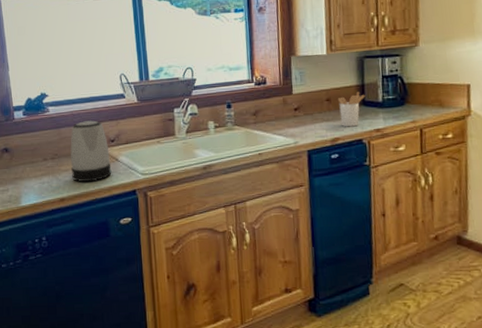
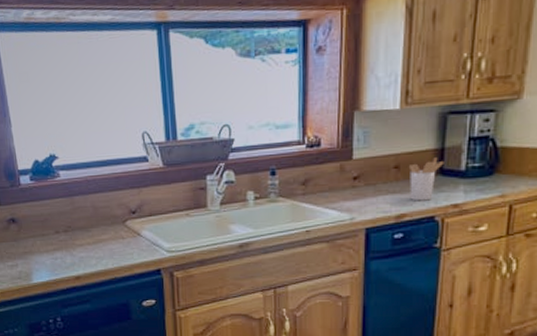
kettle: present [70,120,112,182] -> none [85,188,133,258]

